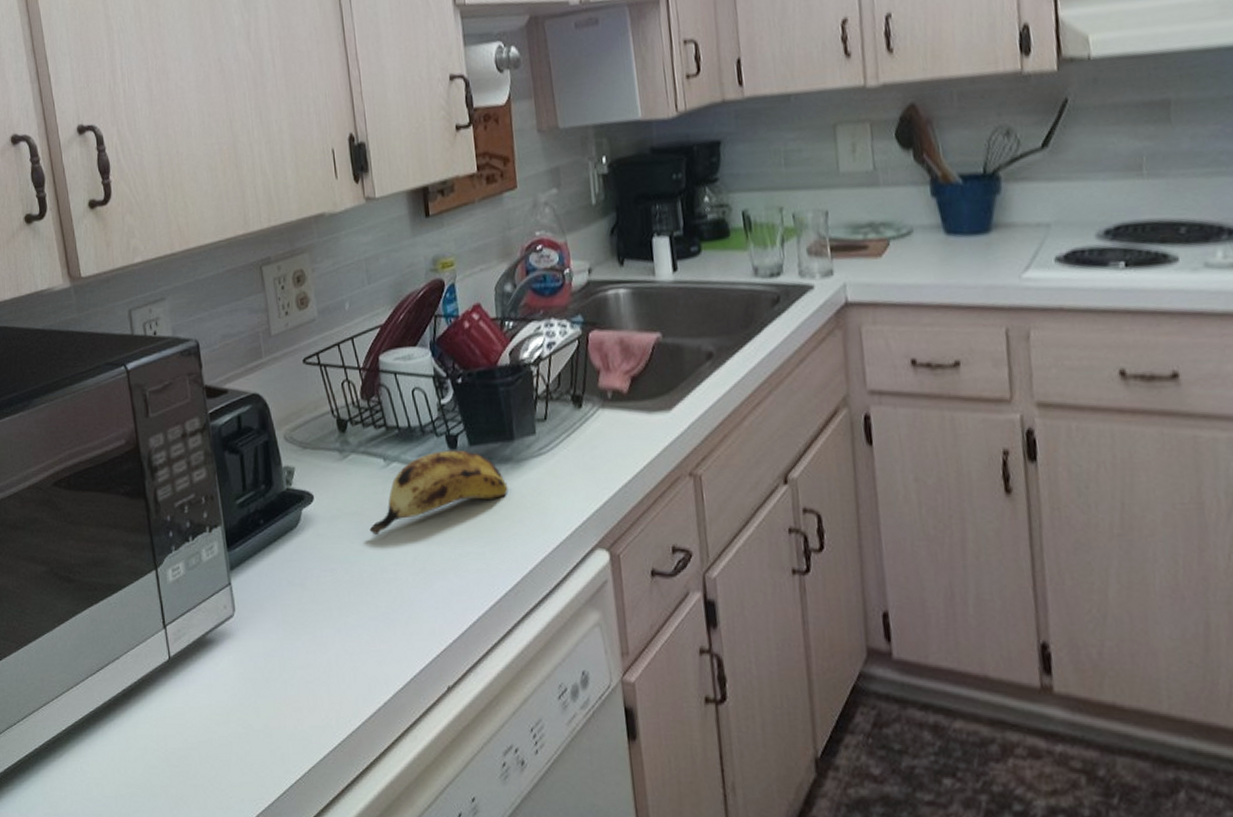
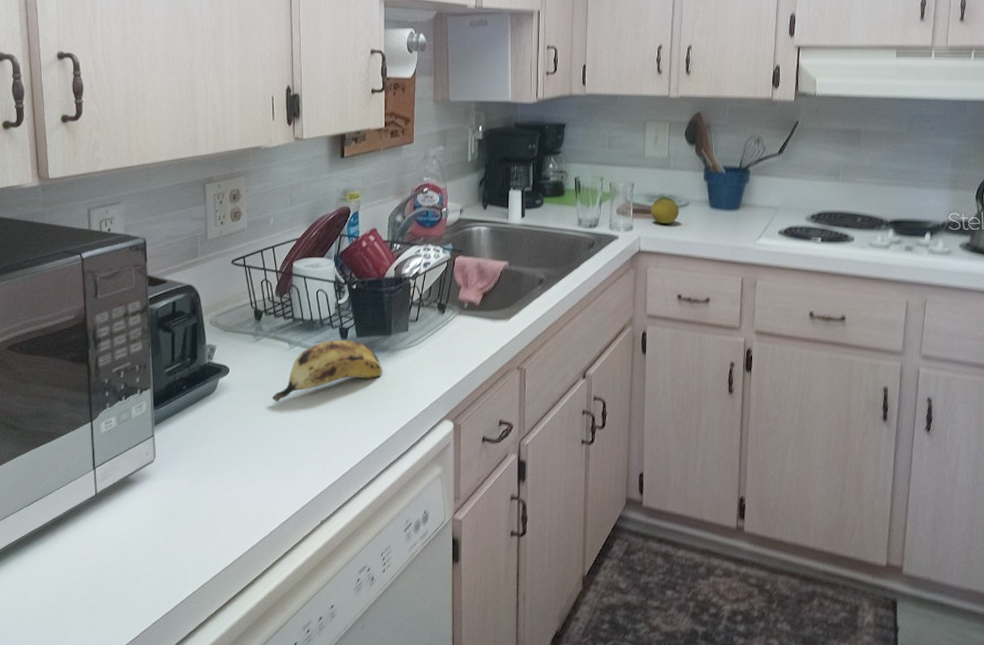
fruit: none [856,224,900,263] -> present [650,196,680,224]

